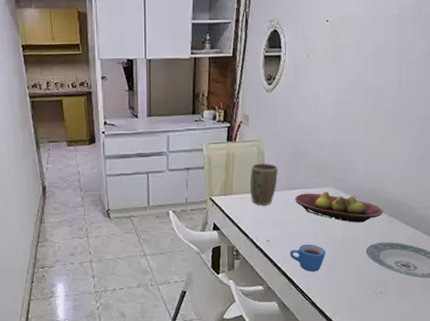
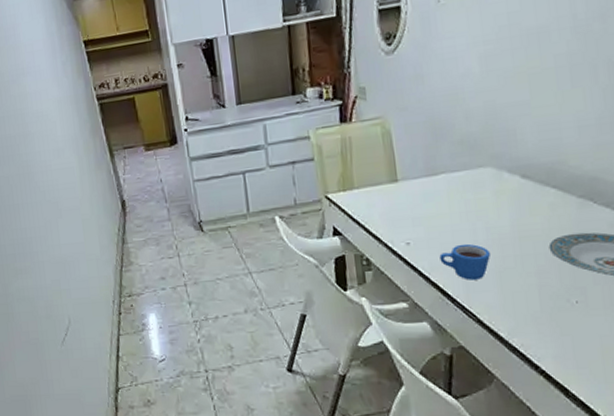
plant pot: present [249,163,278,205] -> none [375,144,413,199]
fruit bowl: present [295,192,383,223] -> none [439,173,569,211]

